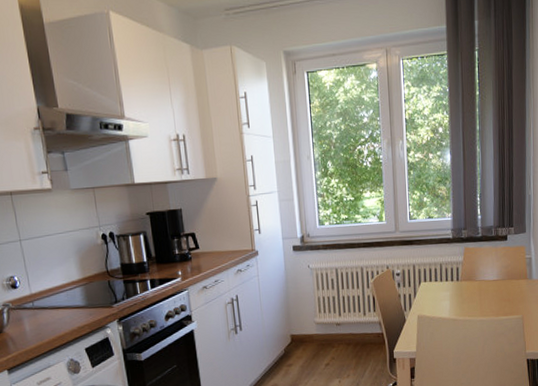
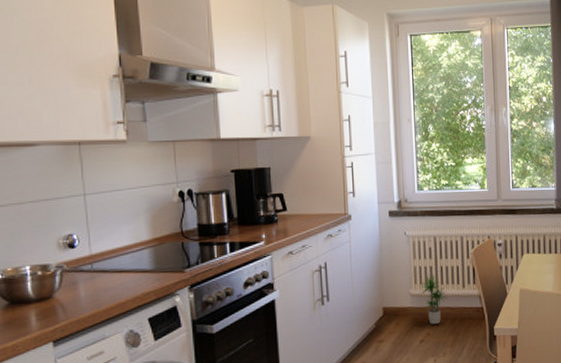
potted plant: none [323,304,350,349] -> present [419,275,447,324]

